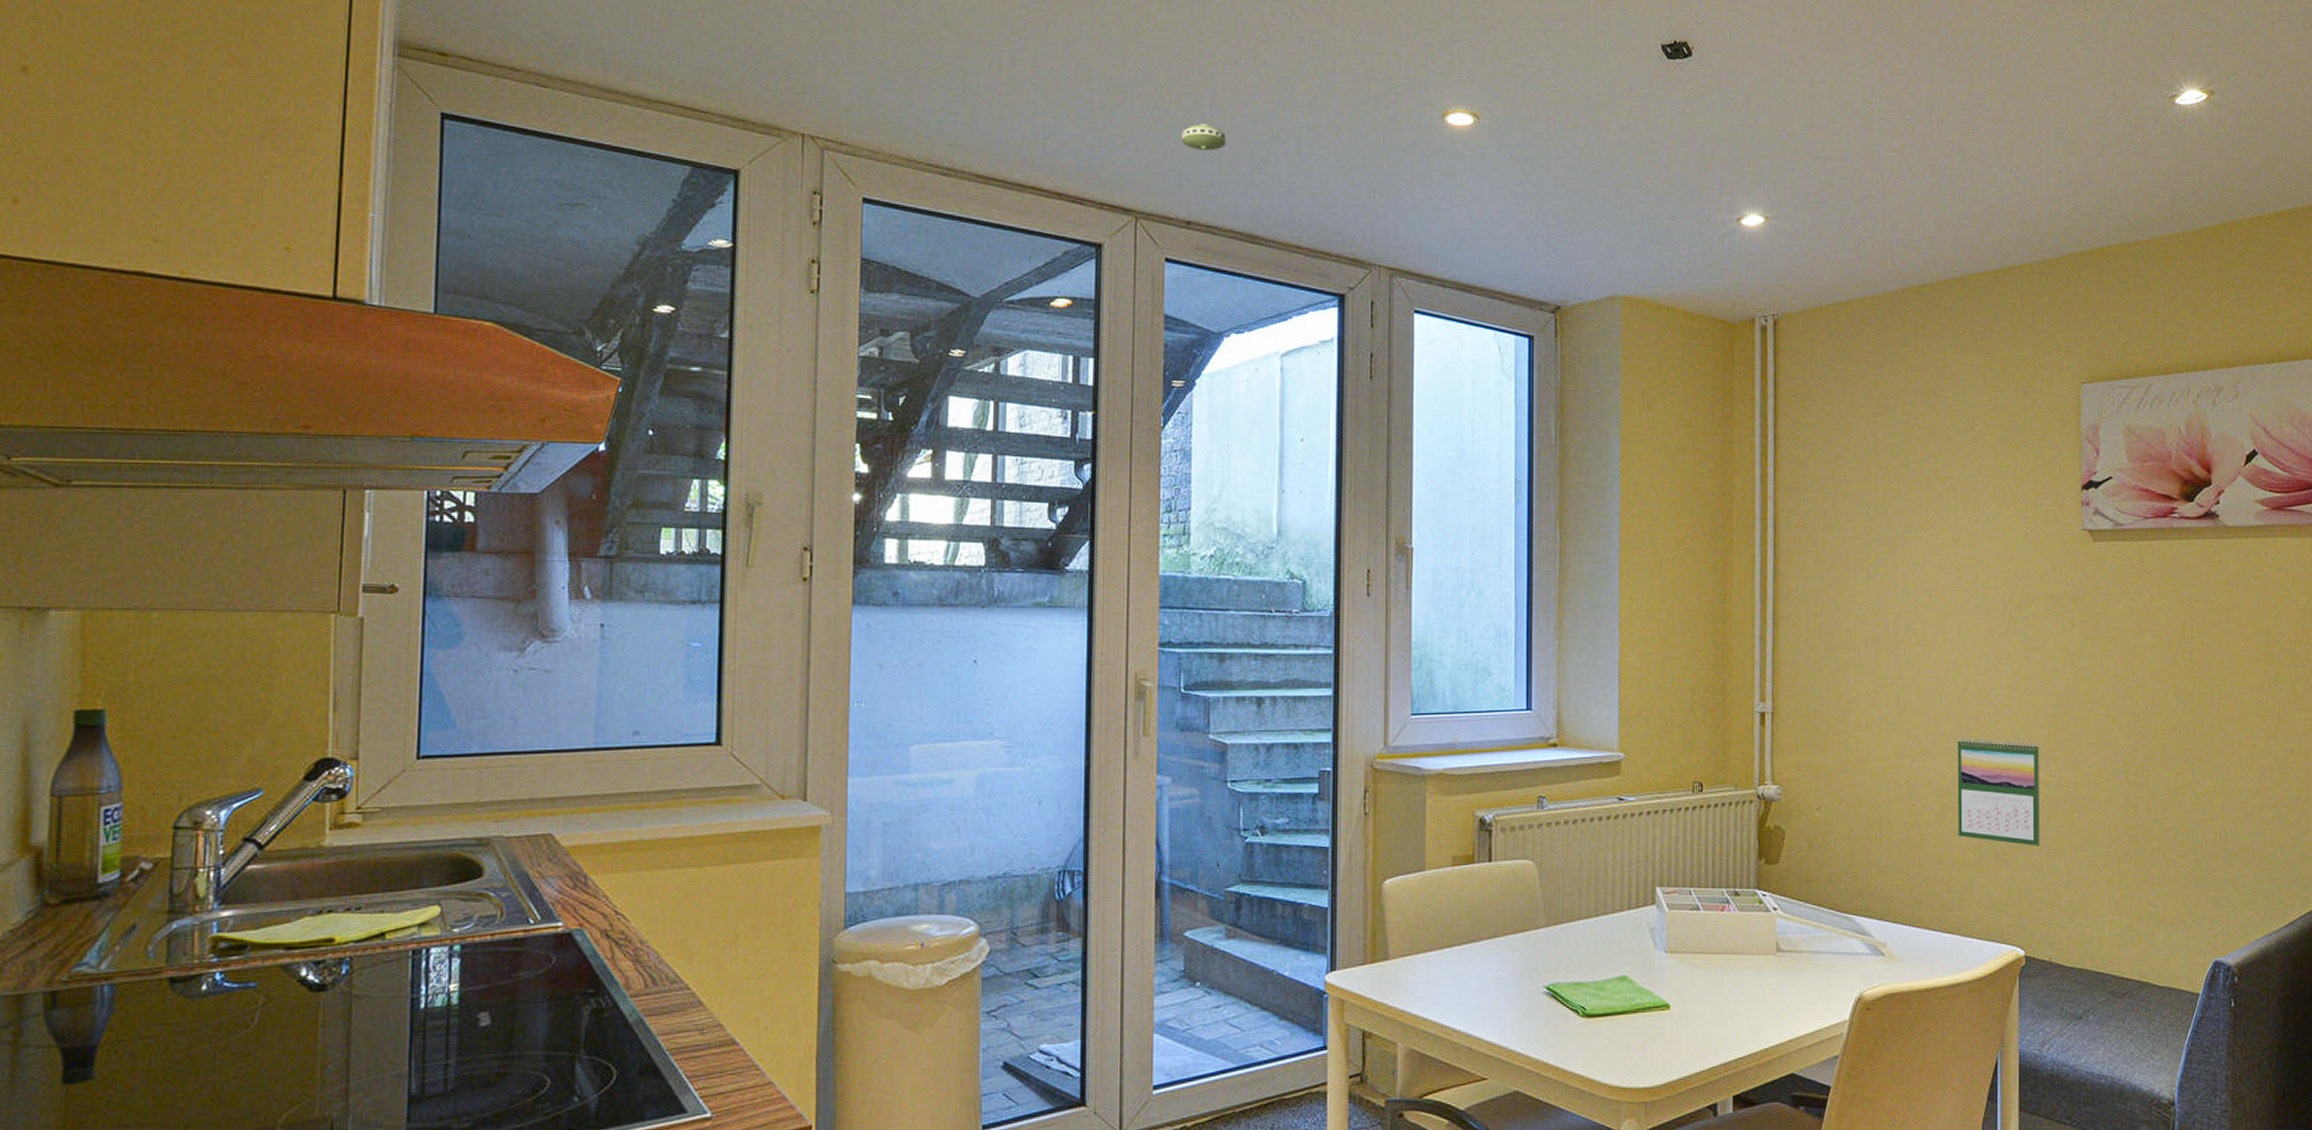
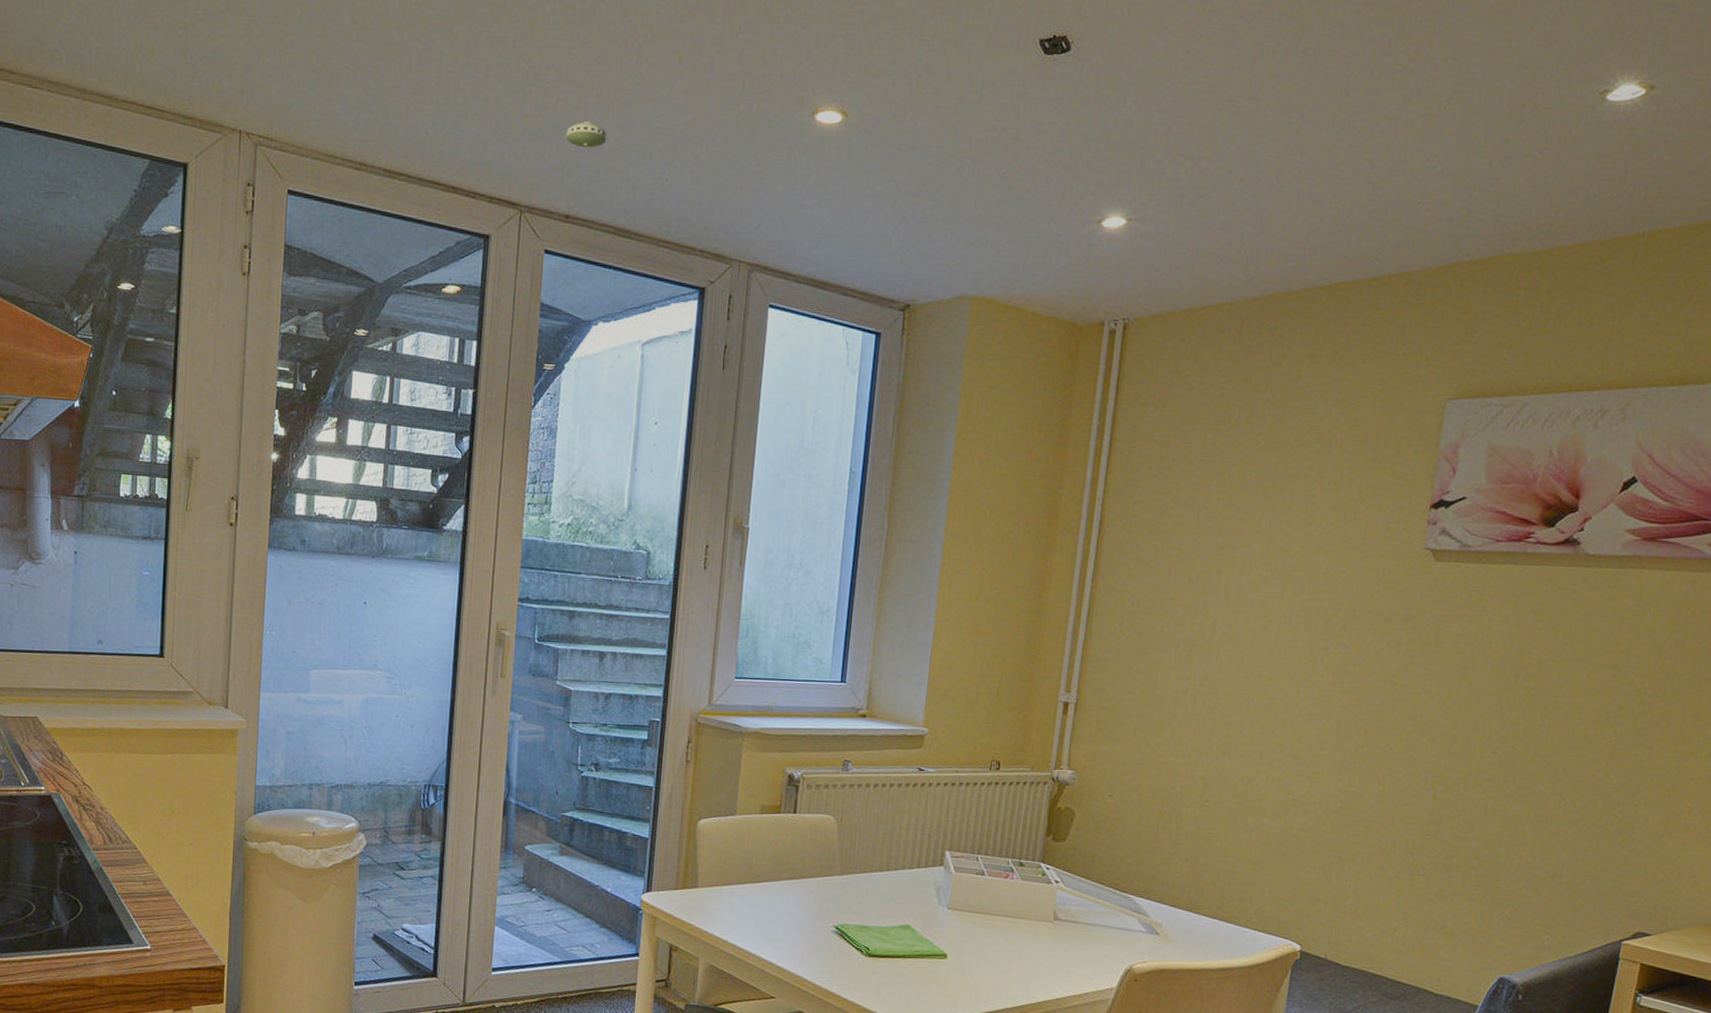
calendar: present [1957,738,2040,846] -> none [1248,742,1345,851]

